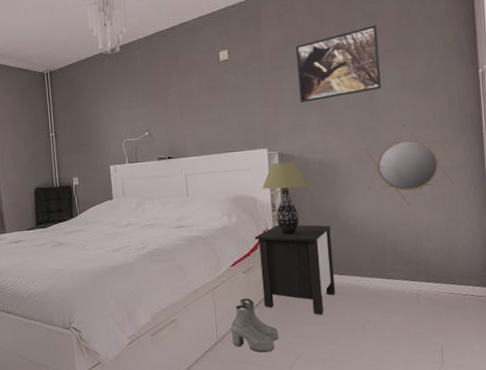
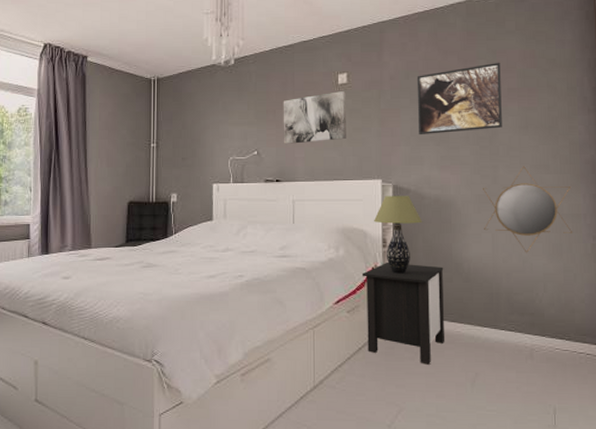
wall art: none [169,67,231,123] -> present [283,91,346,144]
boots: present [230,298,279,352] -> none [330,340,382,403]

